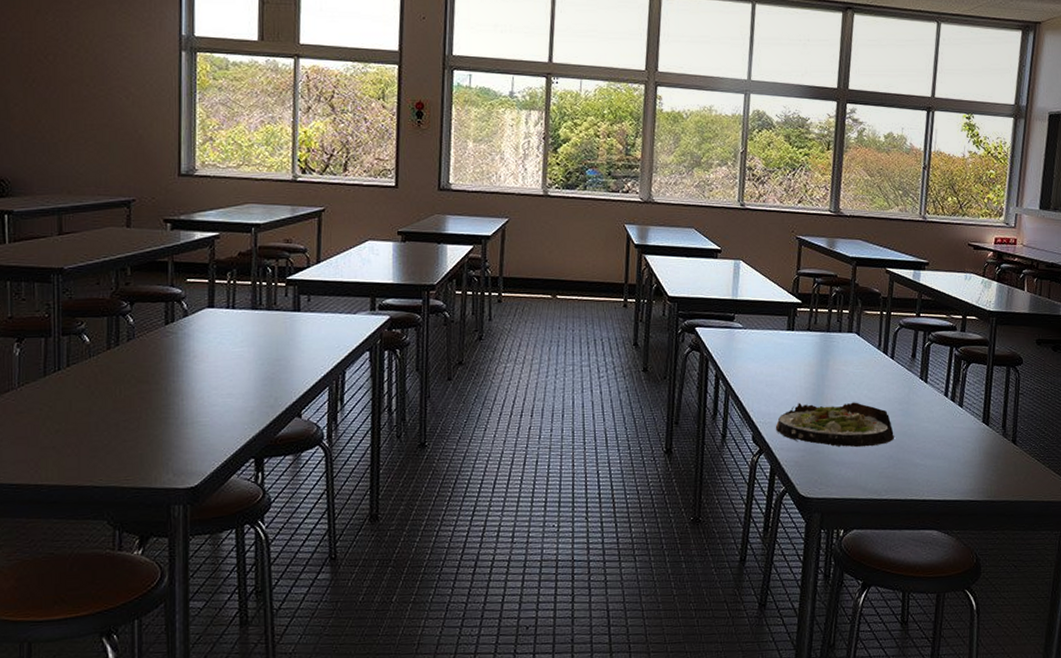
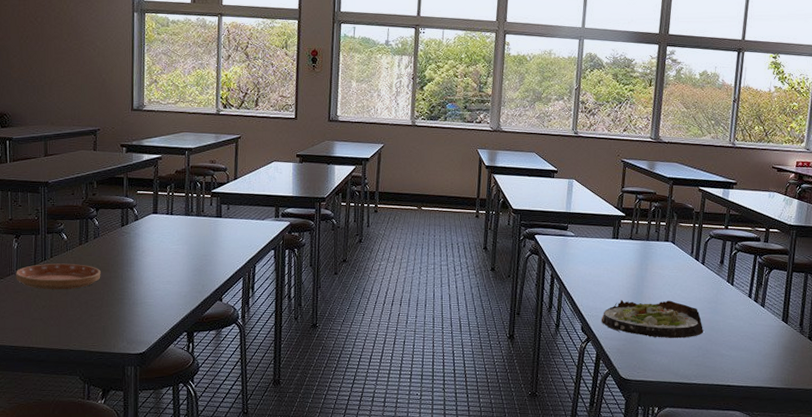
saucer: none [17,373,137,409] -> present [16,263,101,290]

